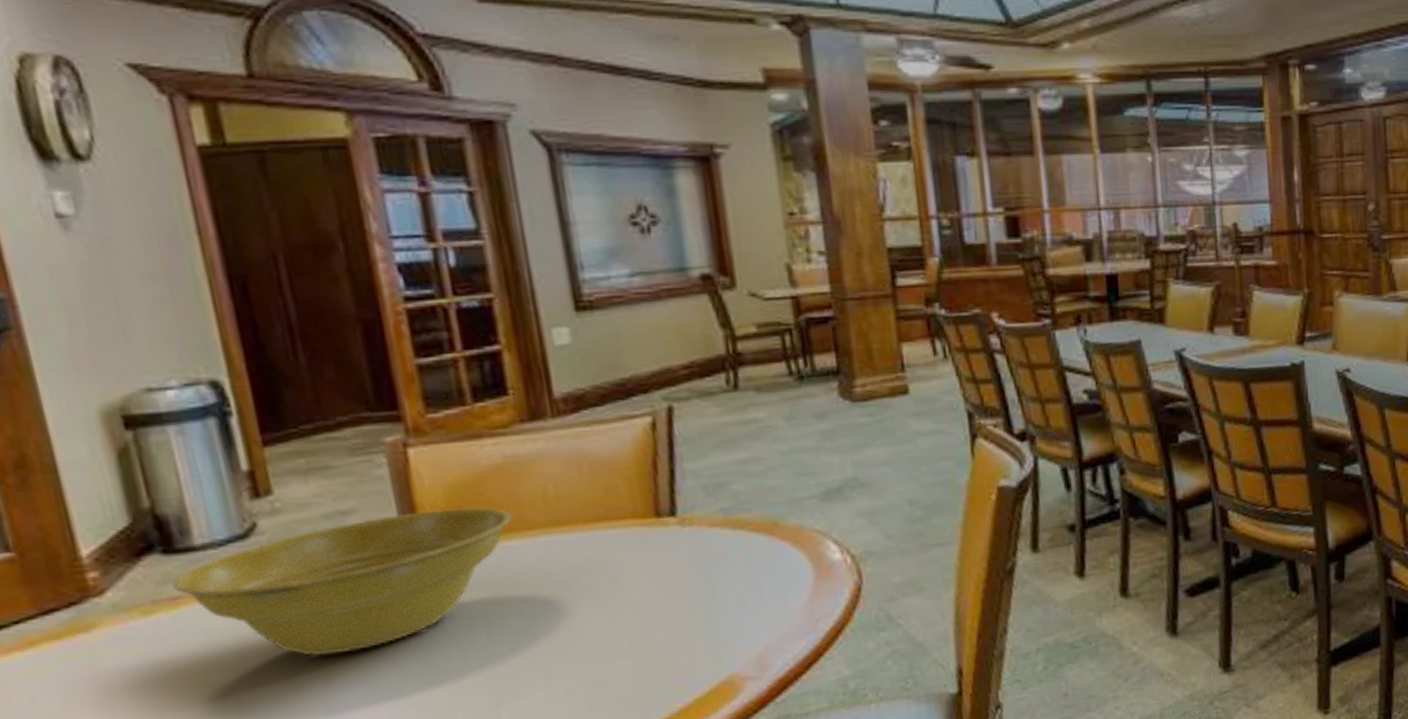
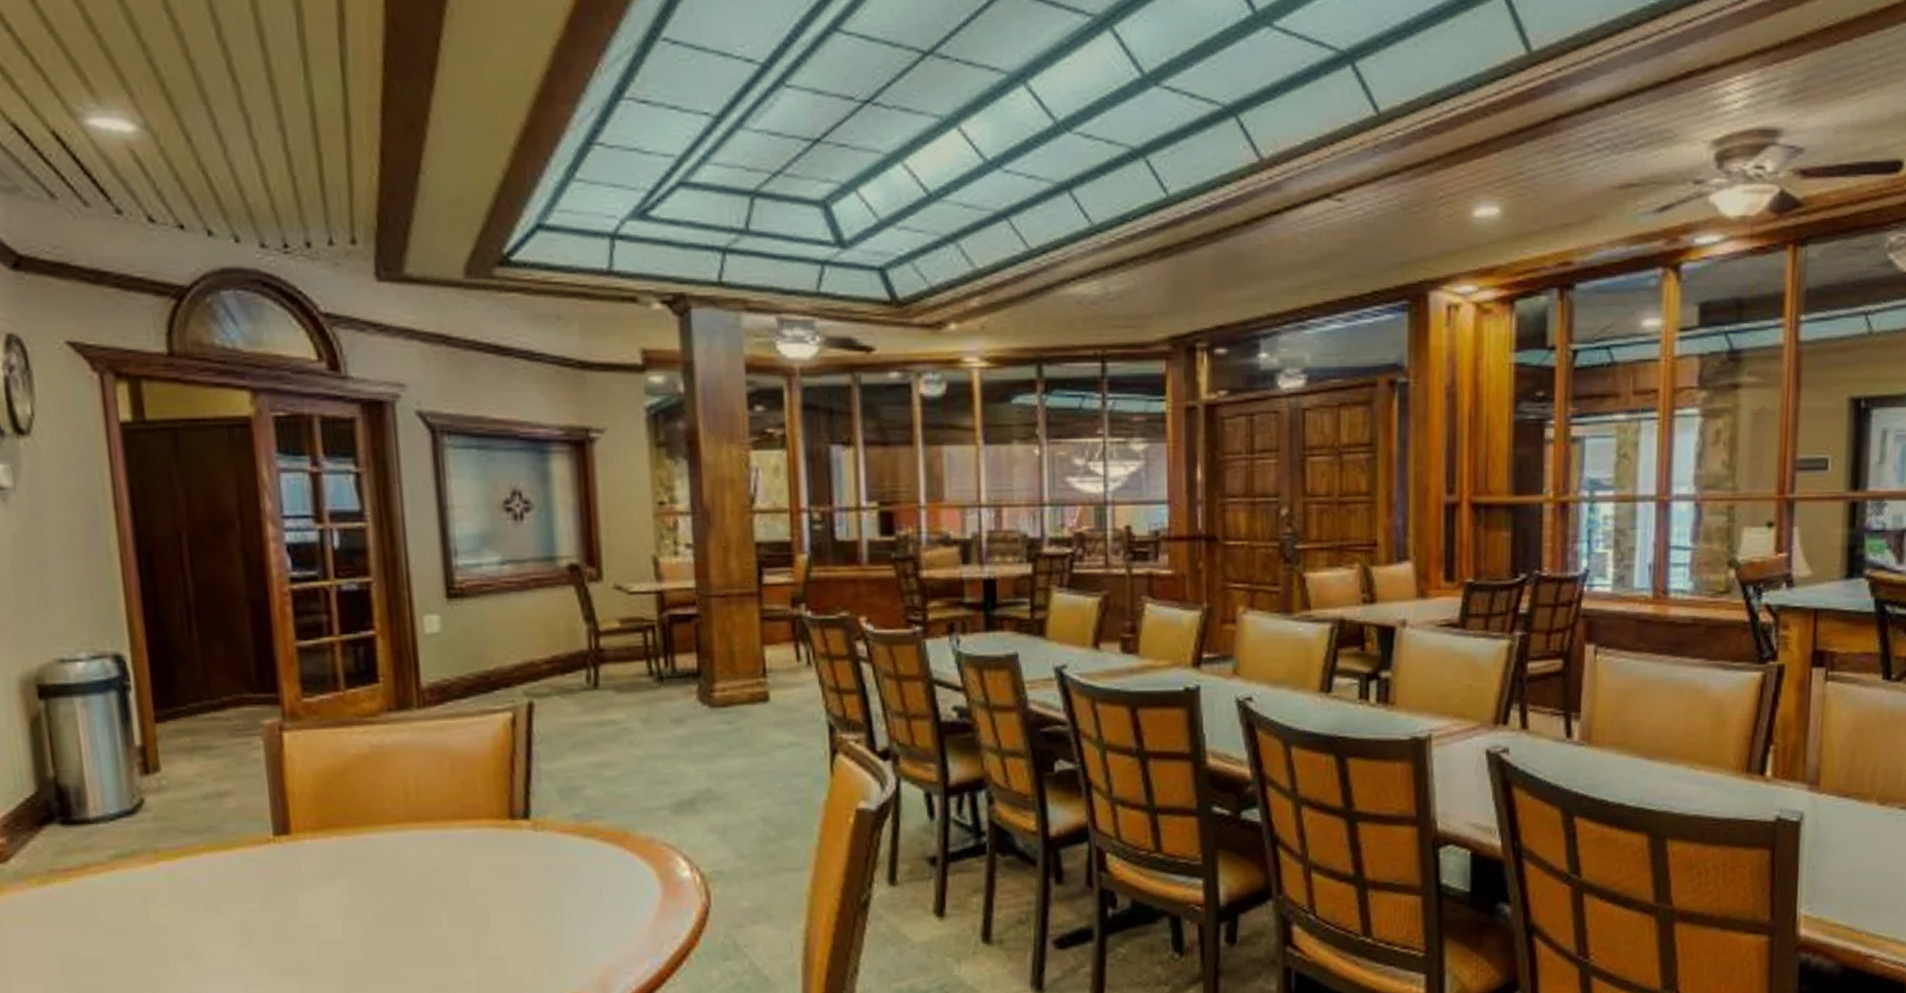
planter bowl: present [172,507,512,657] -> none [67,796,374,939]

